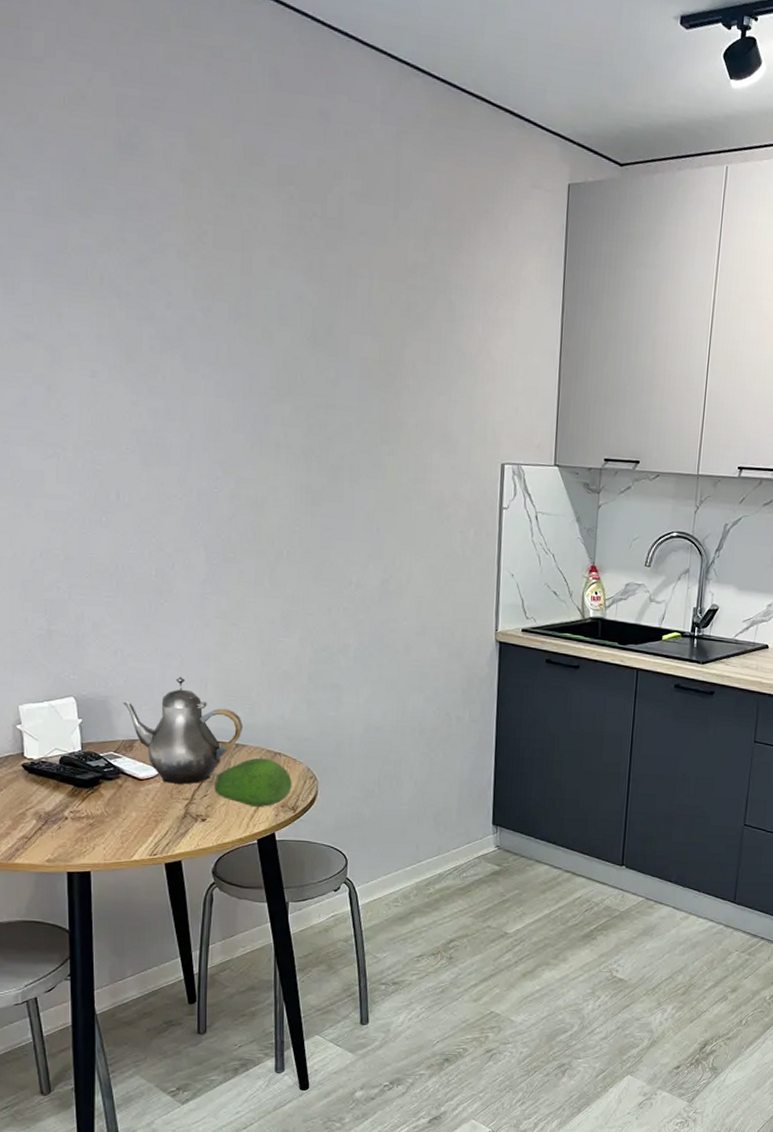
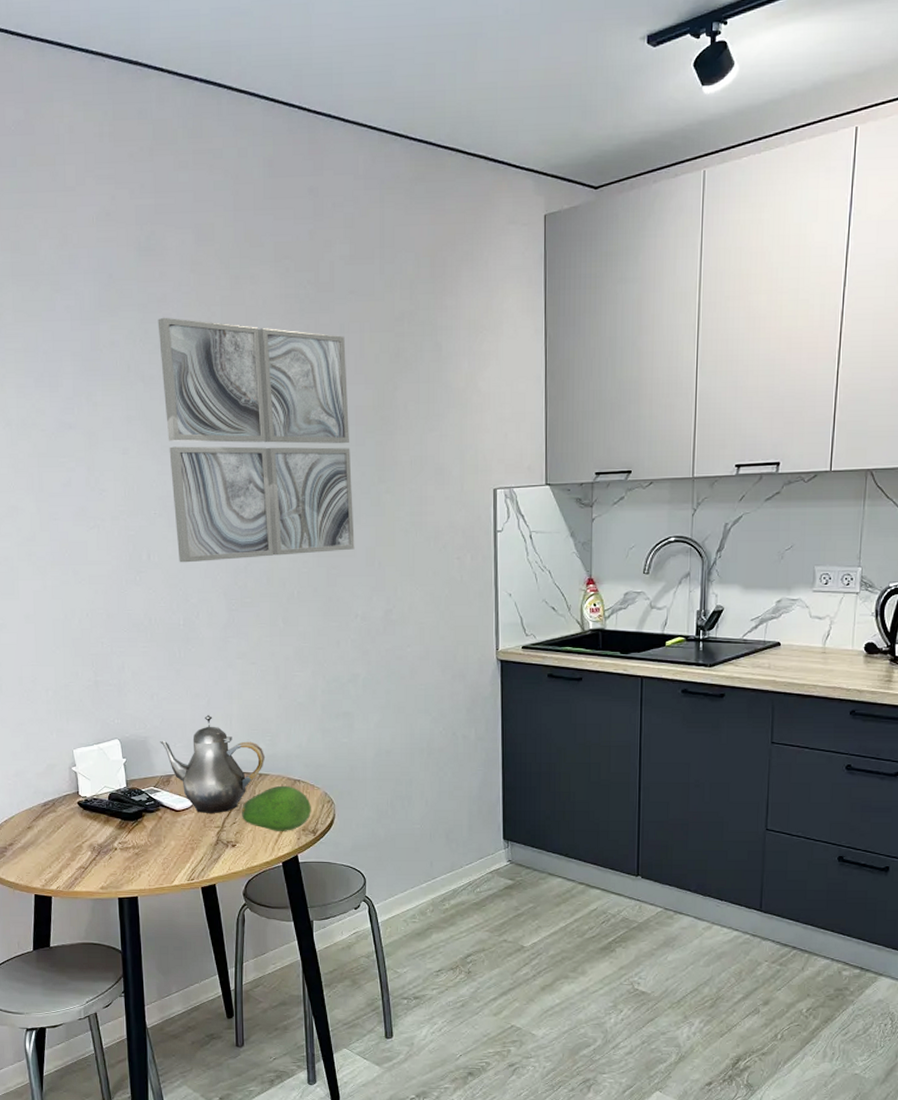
wall art: none [138,227,353,512] -> present [157,317,355,563]

